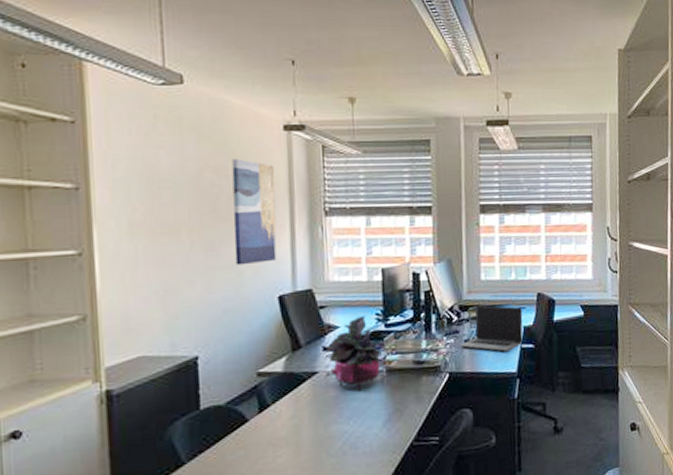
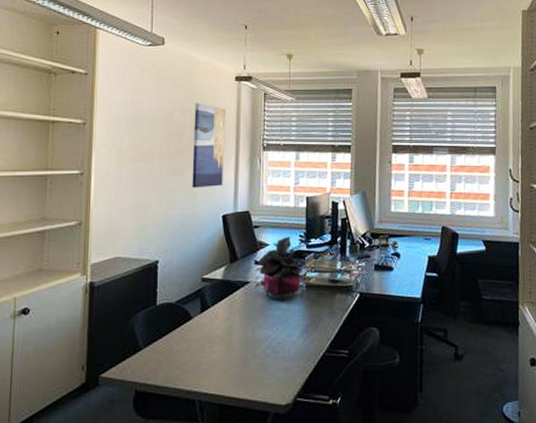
laptop computer: present [460,304,523,352] -> none [370,233,428,278]

